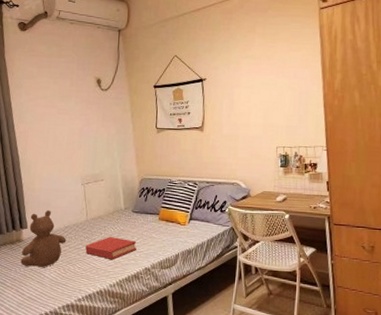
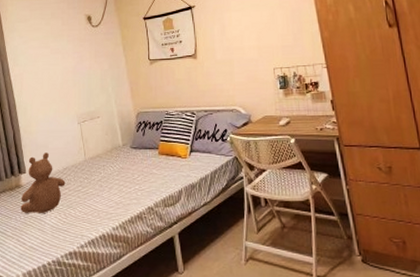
hardback book: present [85,237,137,259] -> none [85,176,139,200]

